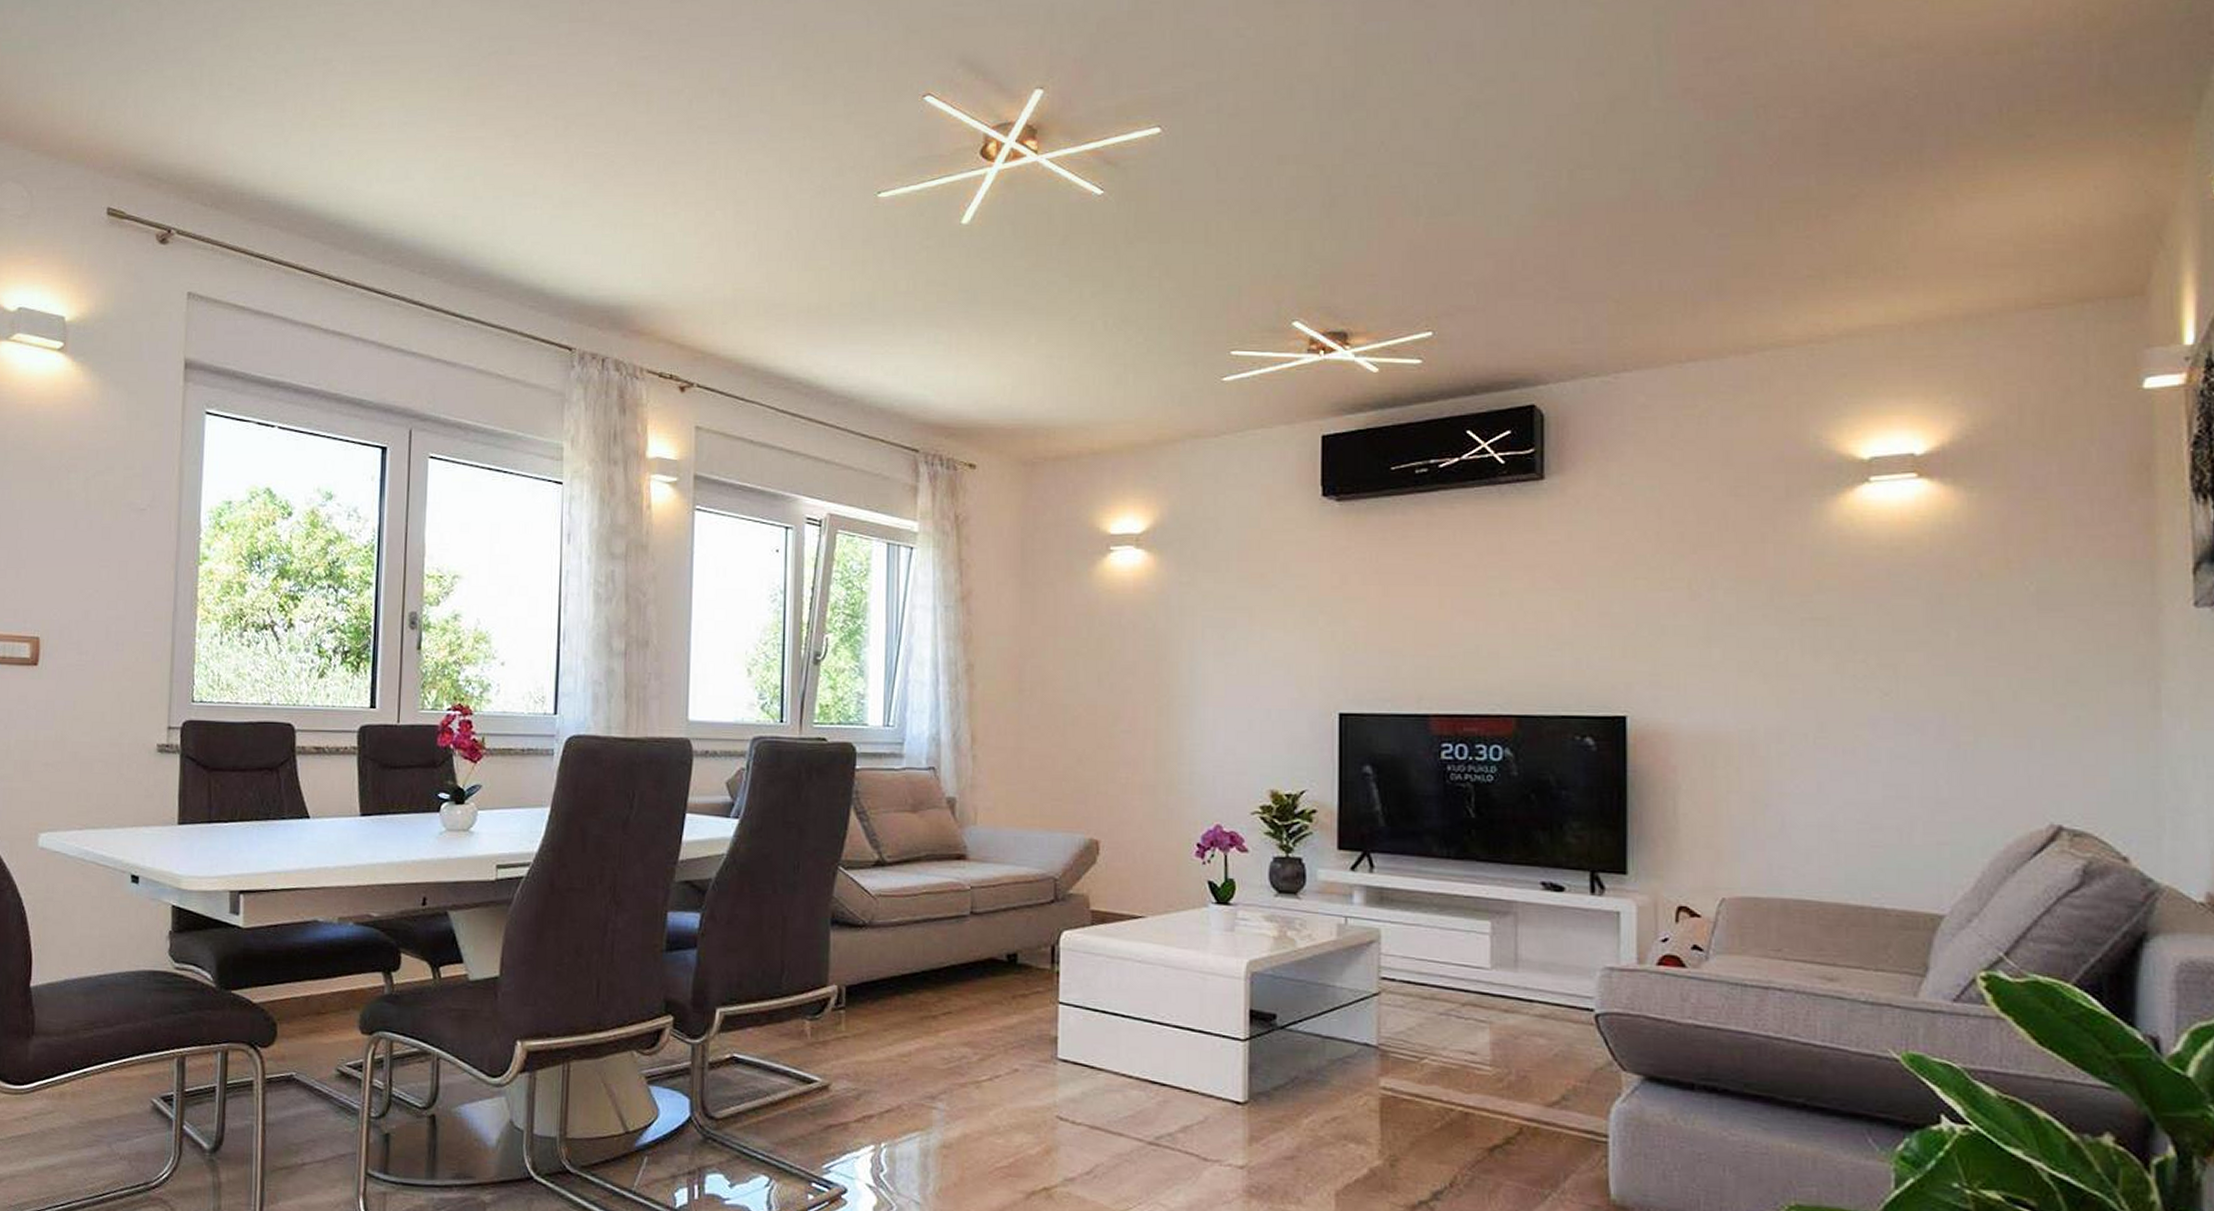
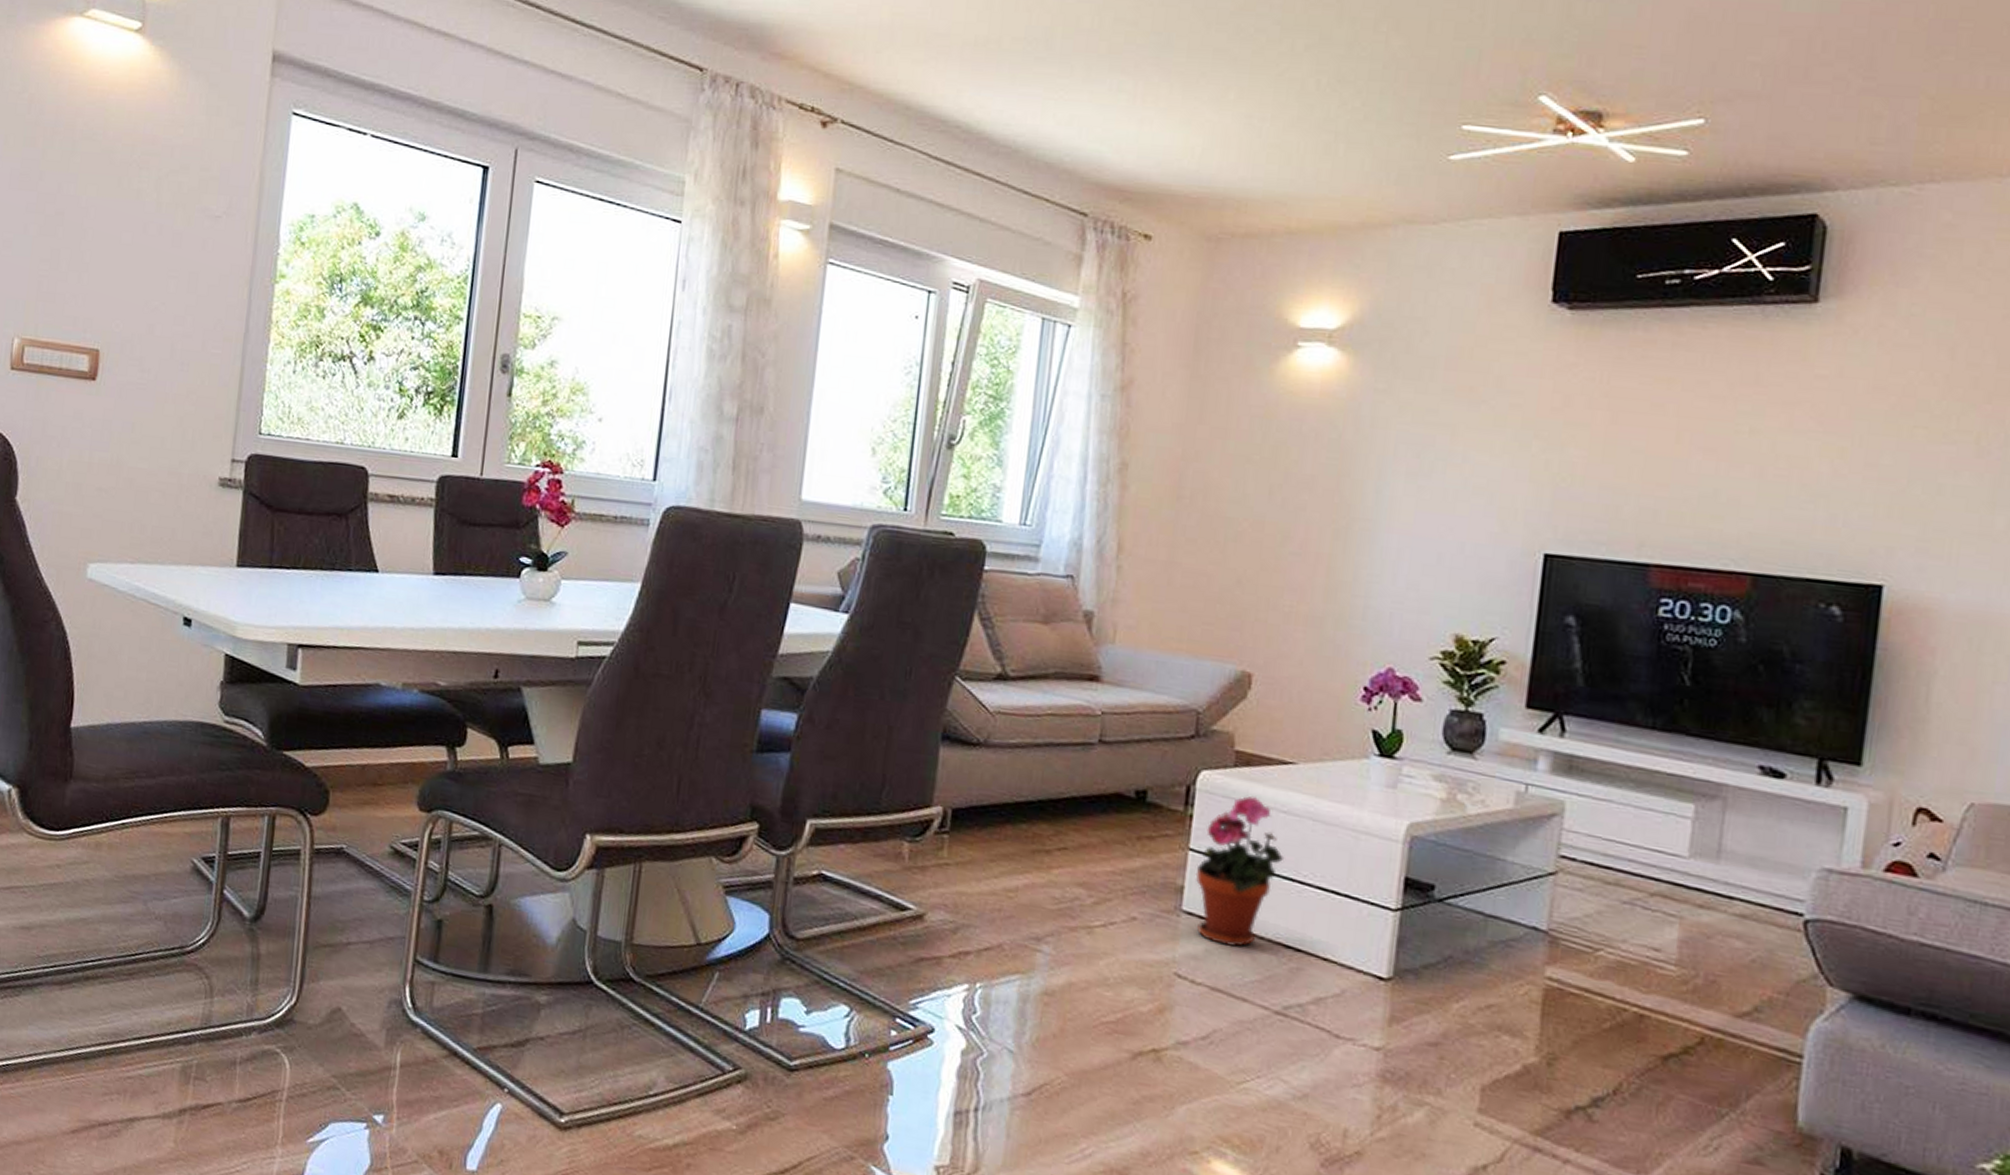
potted plant: none [1066,949,1143,1088] -> present [1195,795,1285,948]

